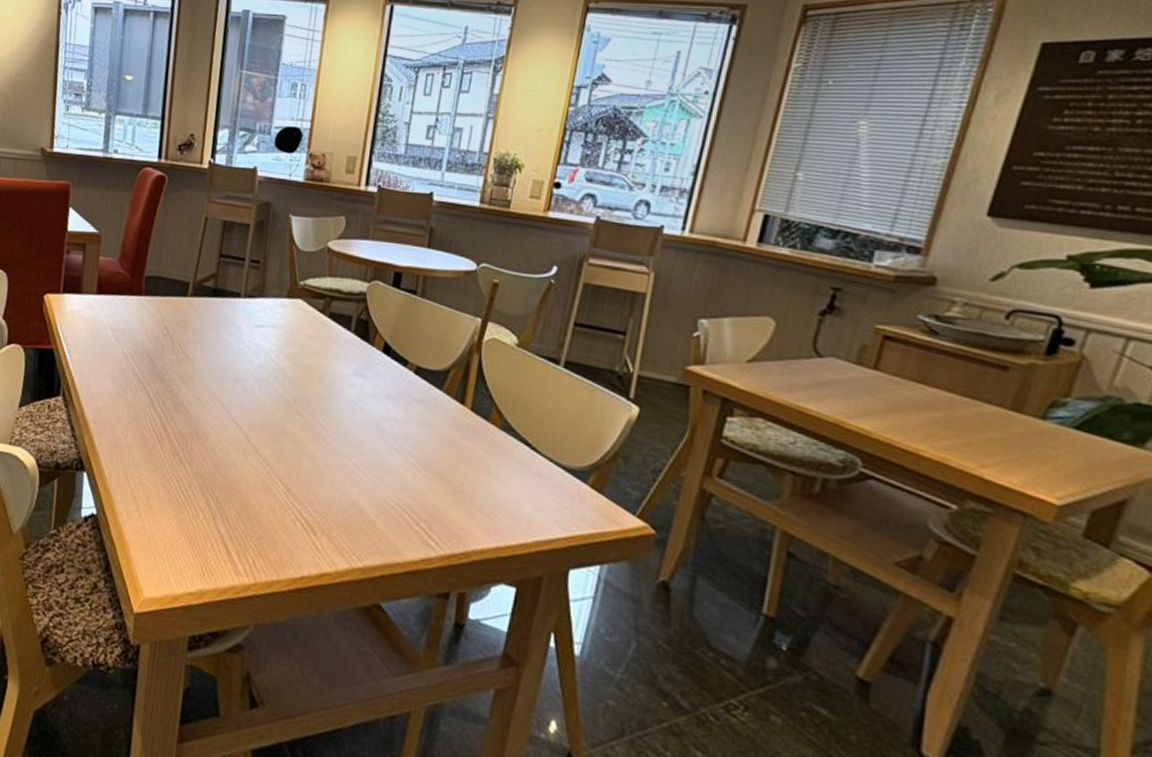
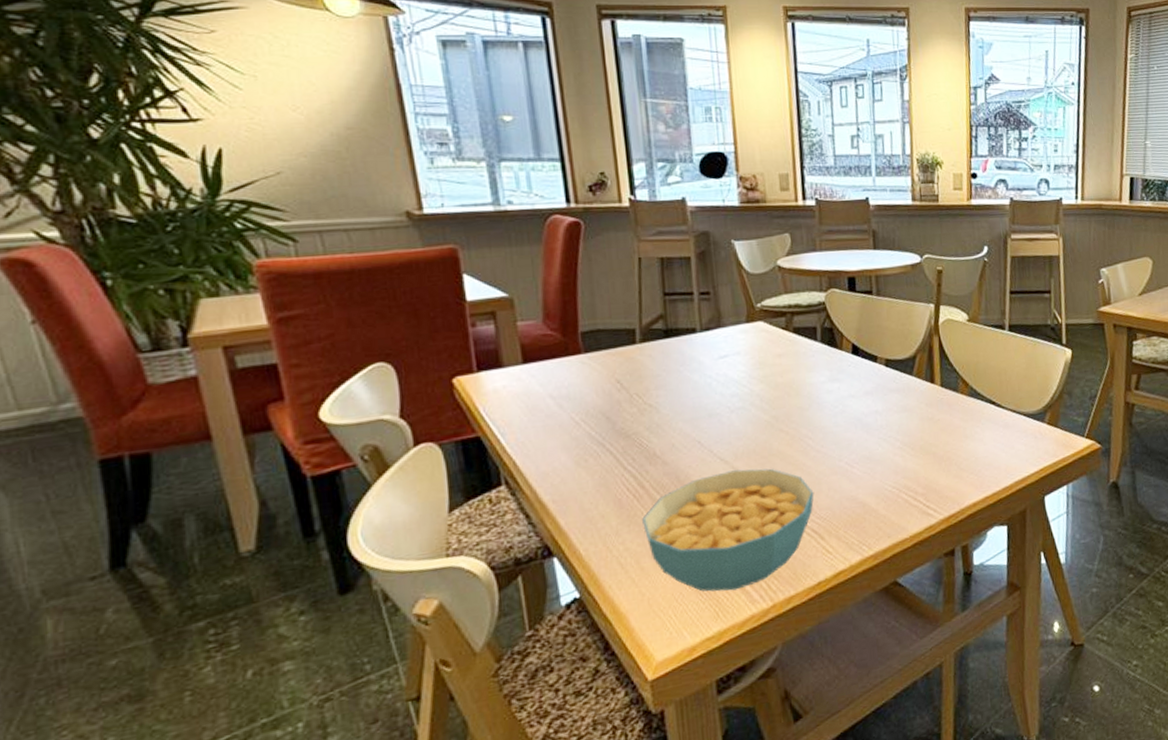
cereal bowl: none [158,437,316,557] -> present [642,468,814,592]

